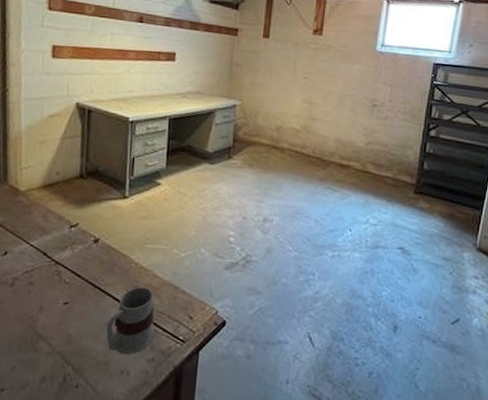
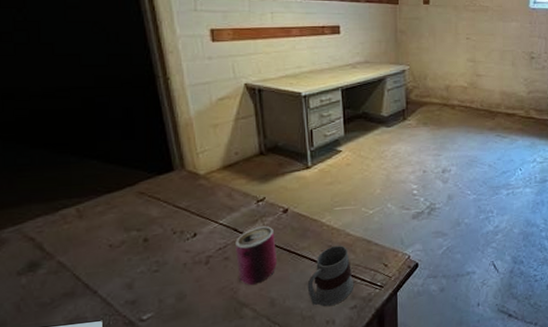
can: none [40,254,82,316] -> present [235,226,277,285]

